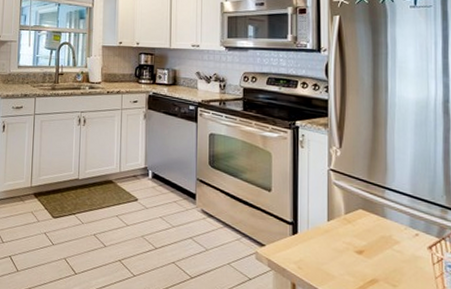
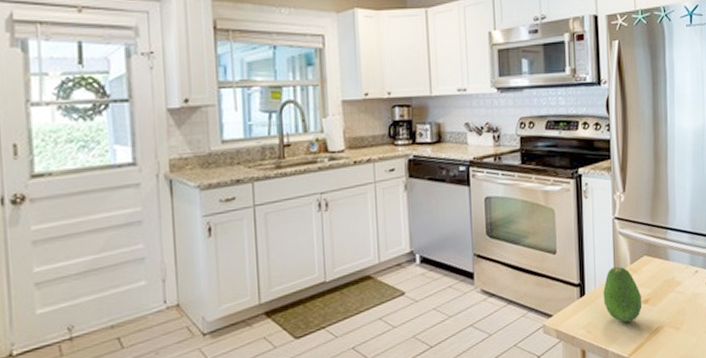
fruit: none [316,213,356,269] -> present [603,266,643,323]

